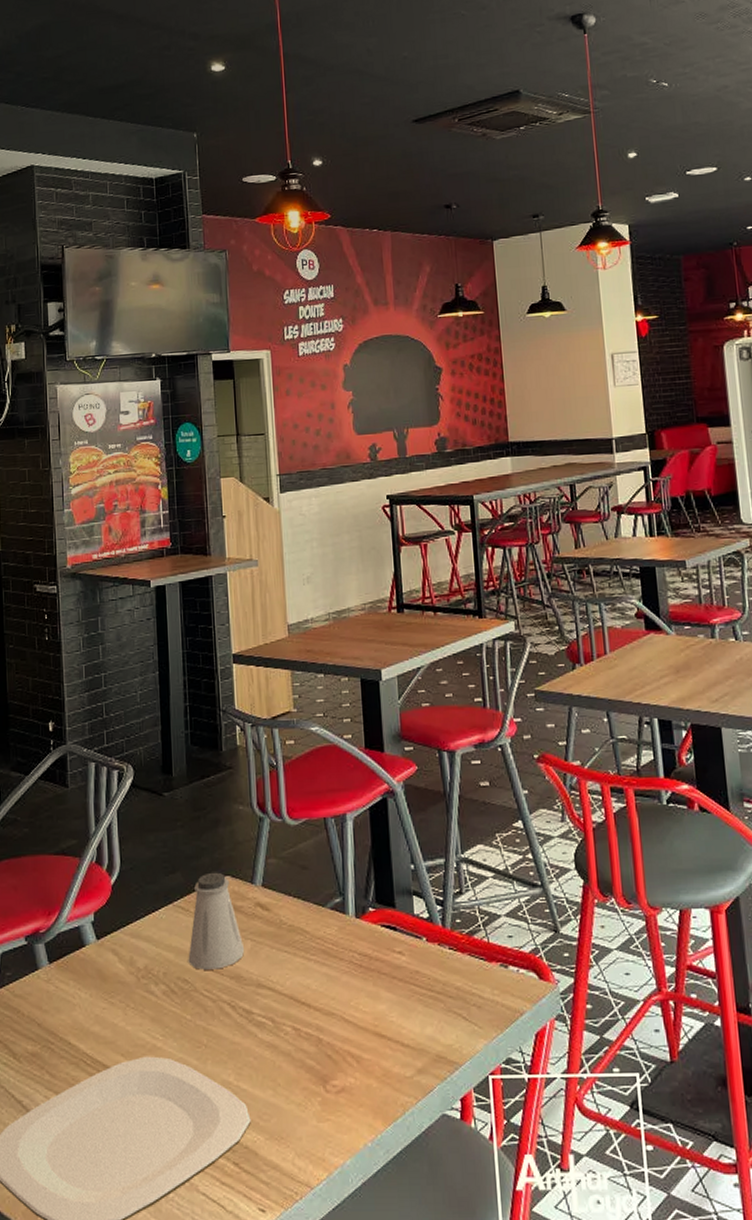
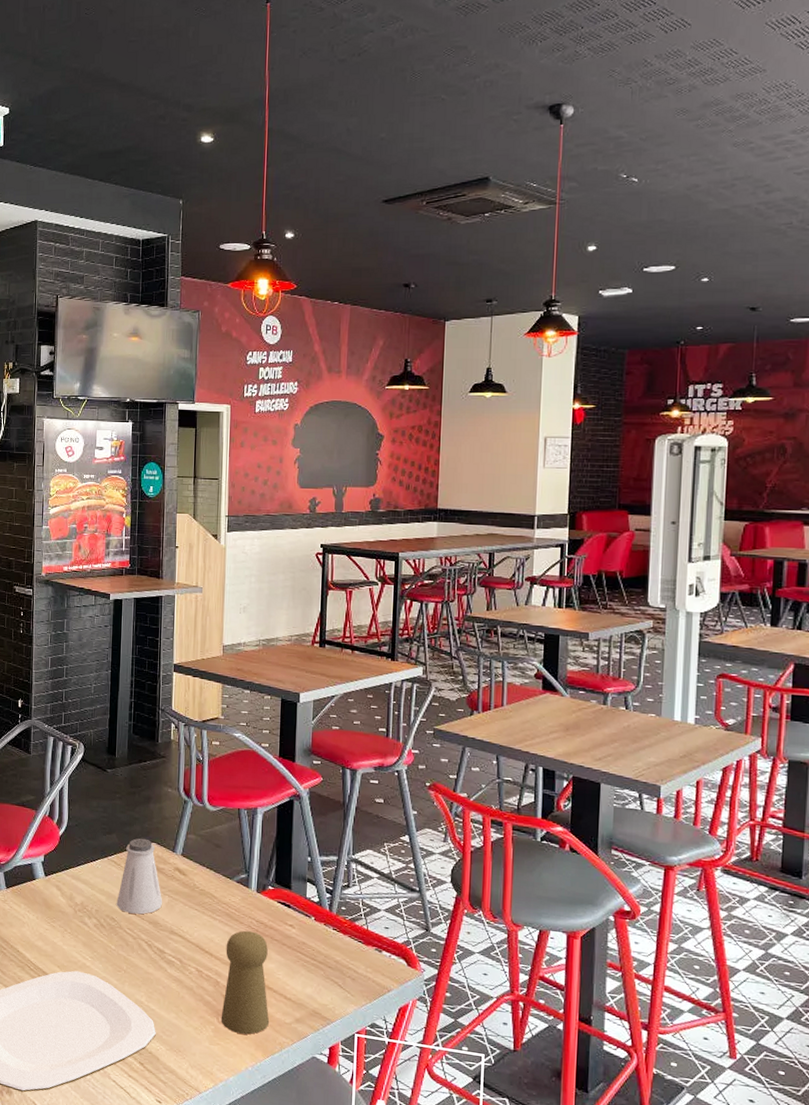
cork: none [325,967,387,1101] -> present [221,930,270,1035]

